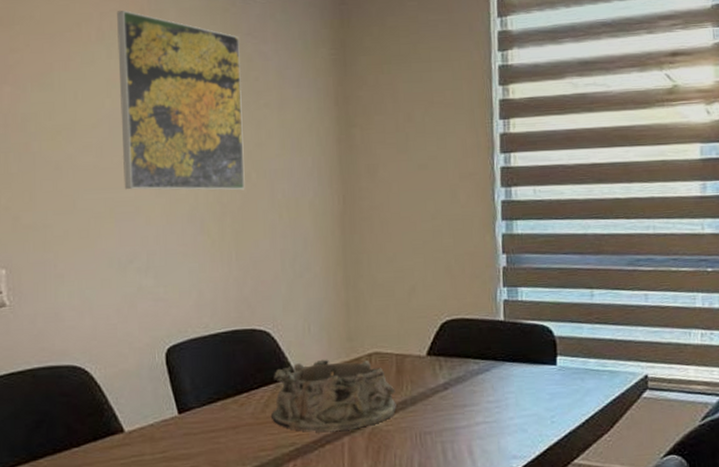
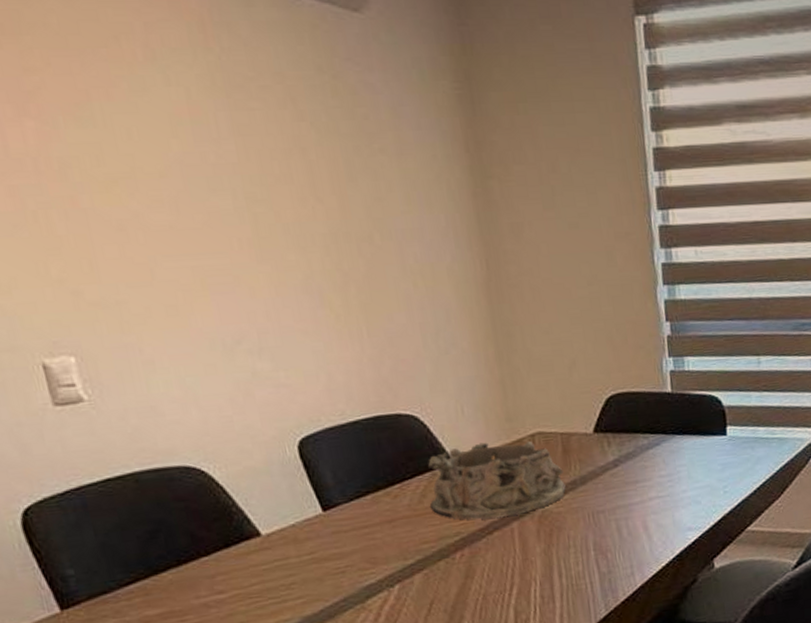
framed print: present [117,10,245,191] -> none [167,21,369,256]

